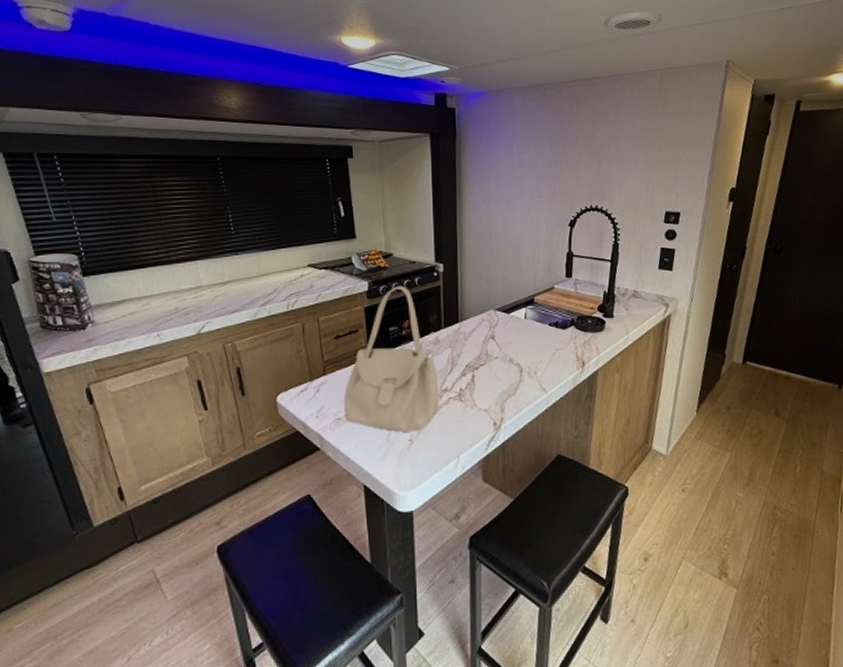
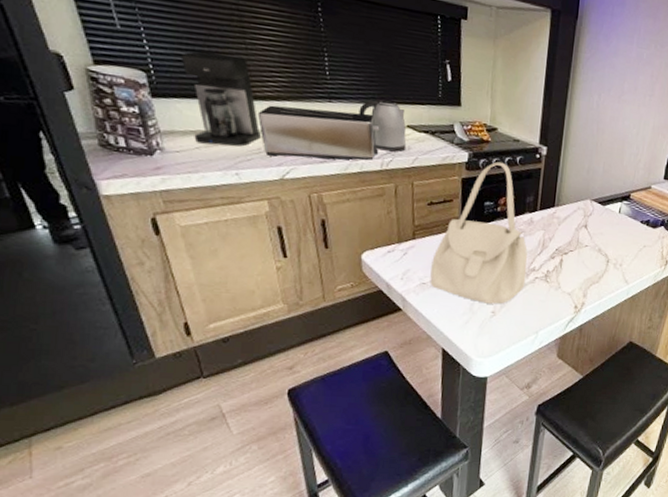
coffee maker: none [106,227,178,312] -> present [180,51,262,147]
toaster: none [173,259,284,313] -> present [257,105,380,161]
kettle: none [263,244,309,292] -> present [358,99,407,152]

